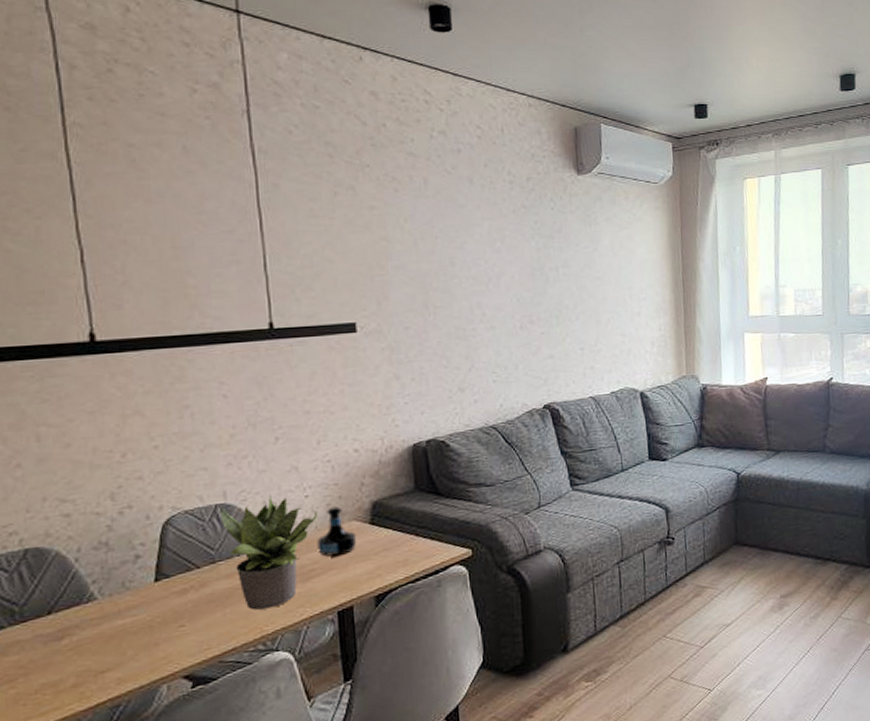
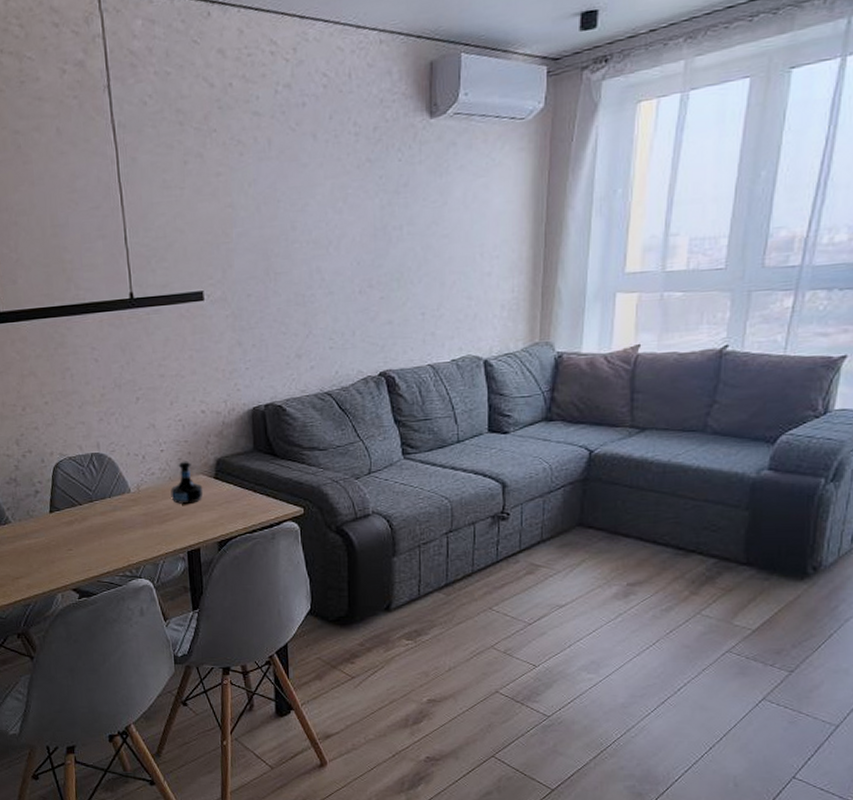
potted plant: present [220,494,318,610] -> none [95,447,172,543]

